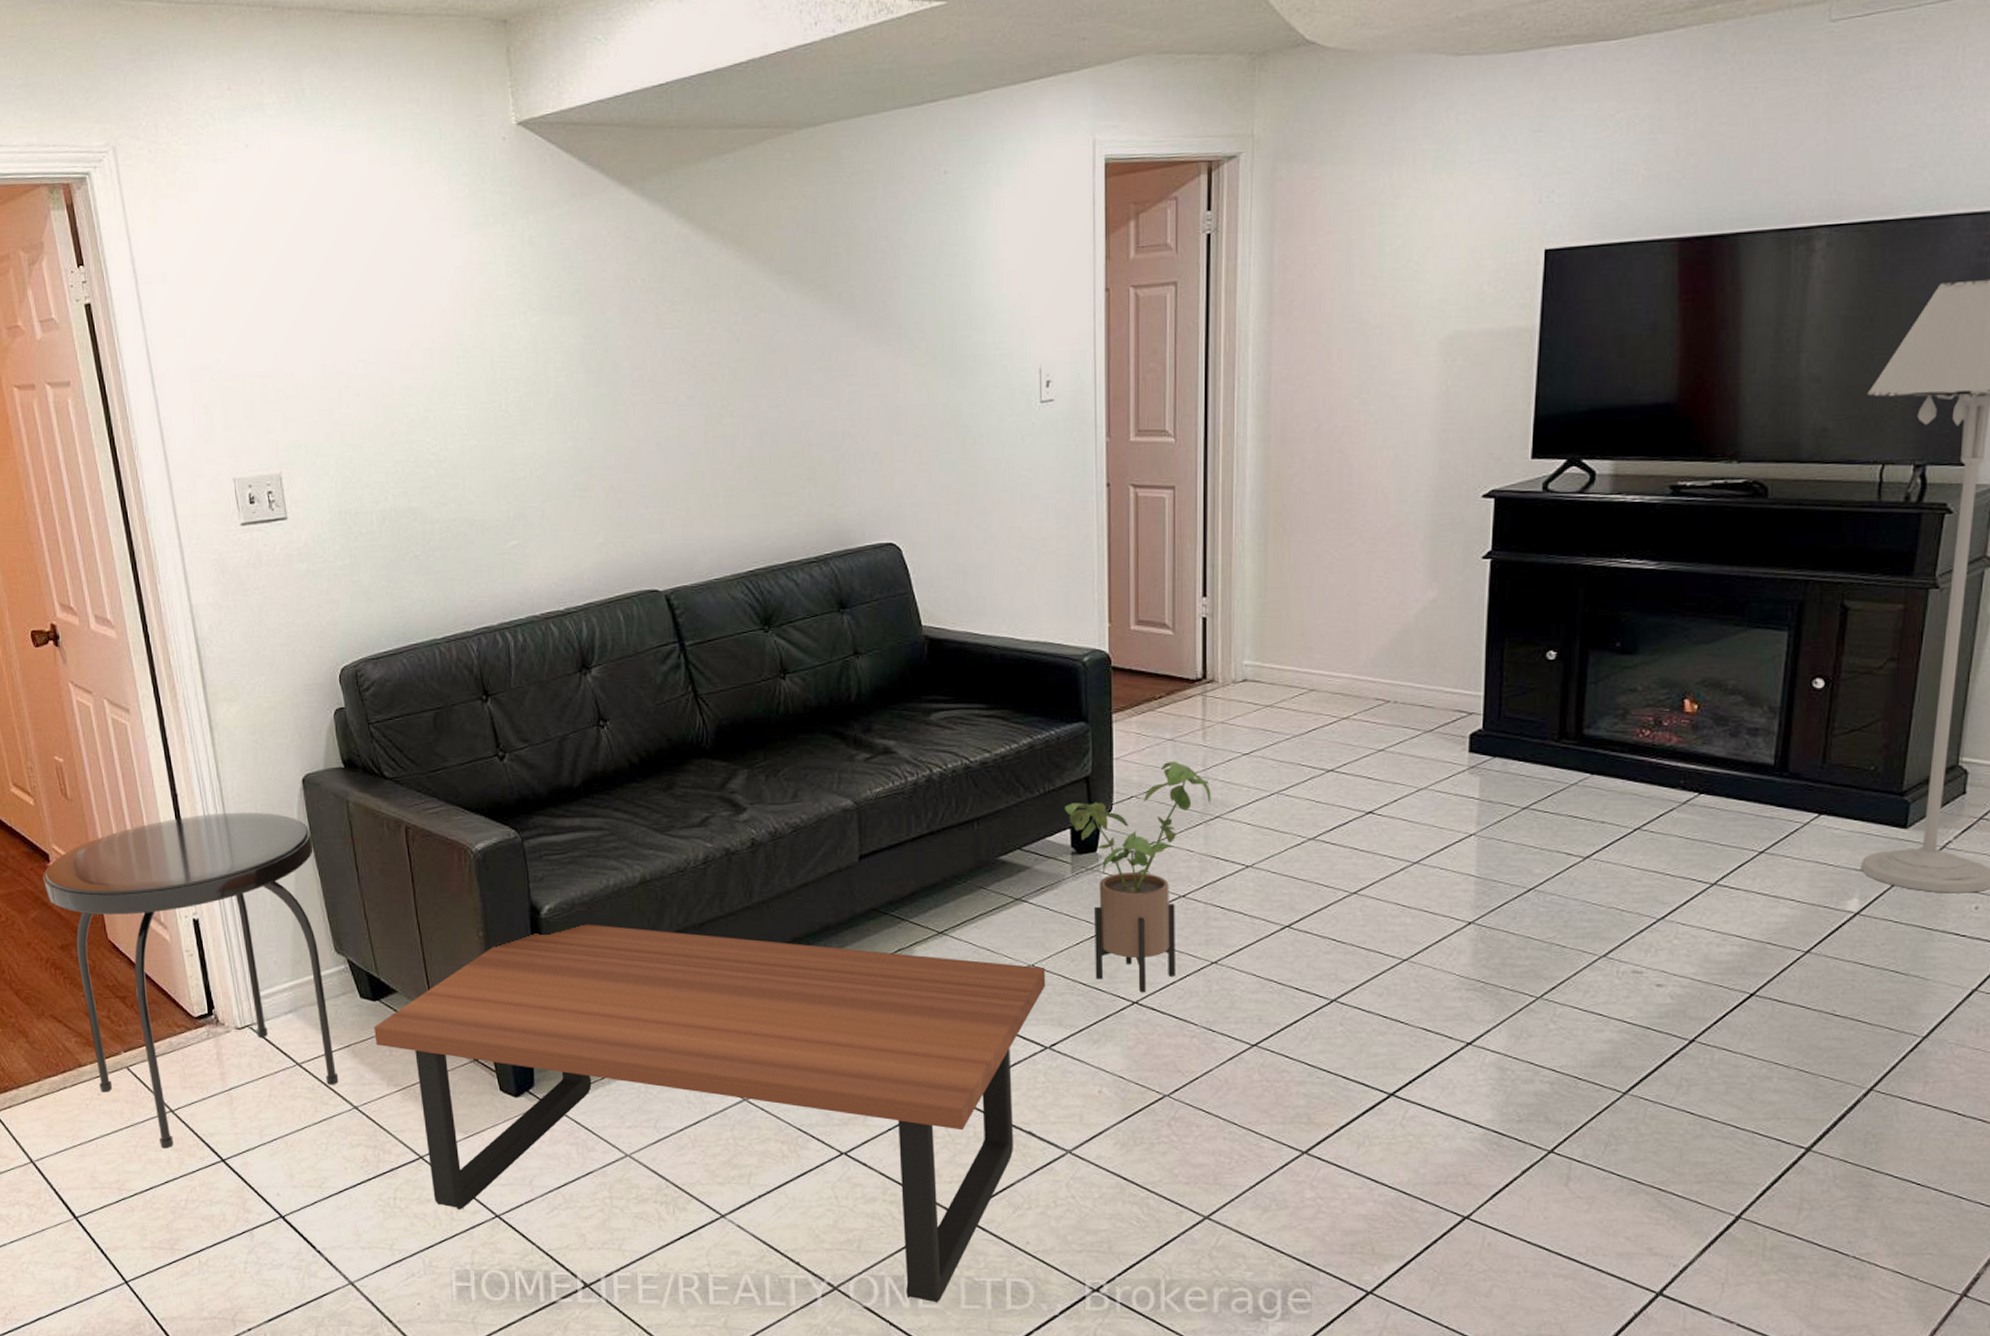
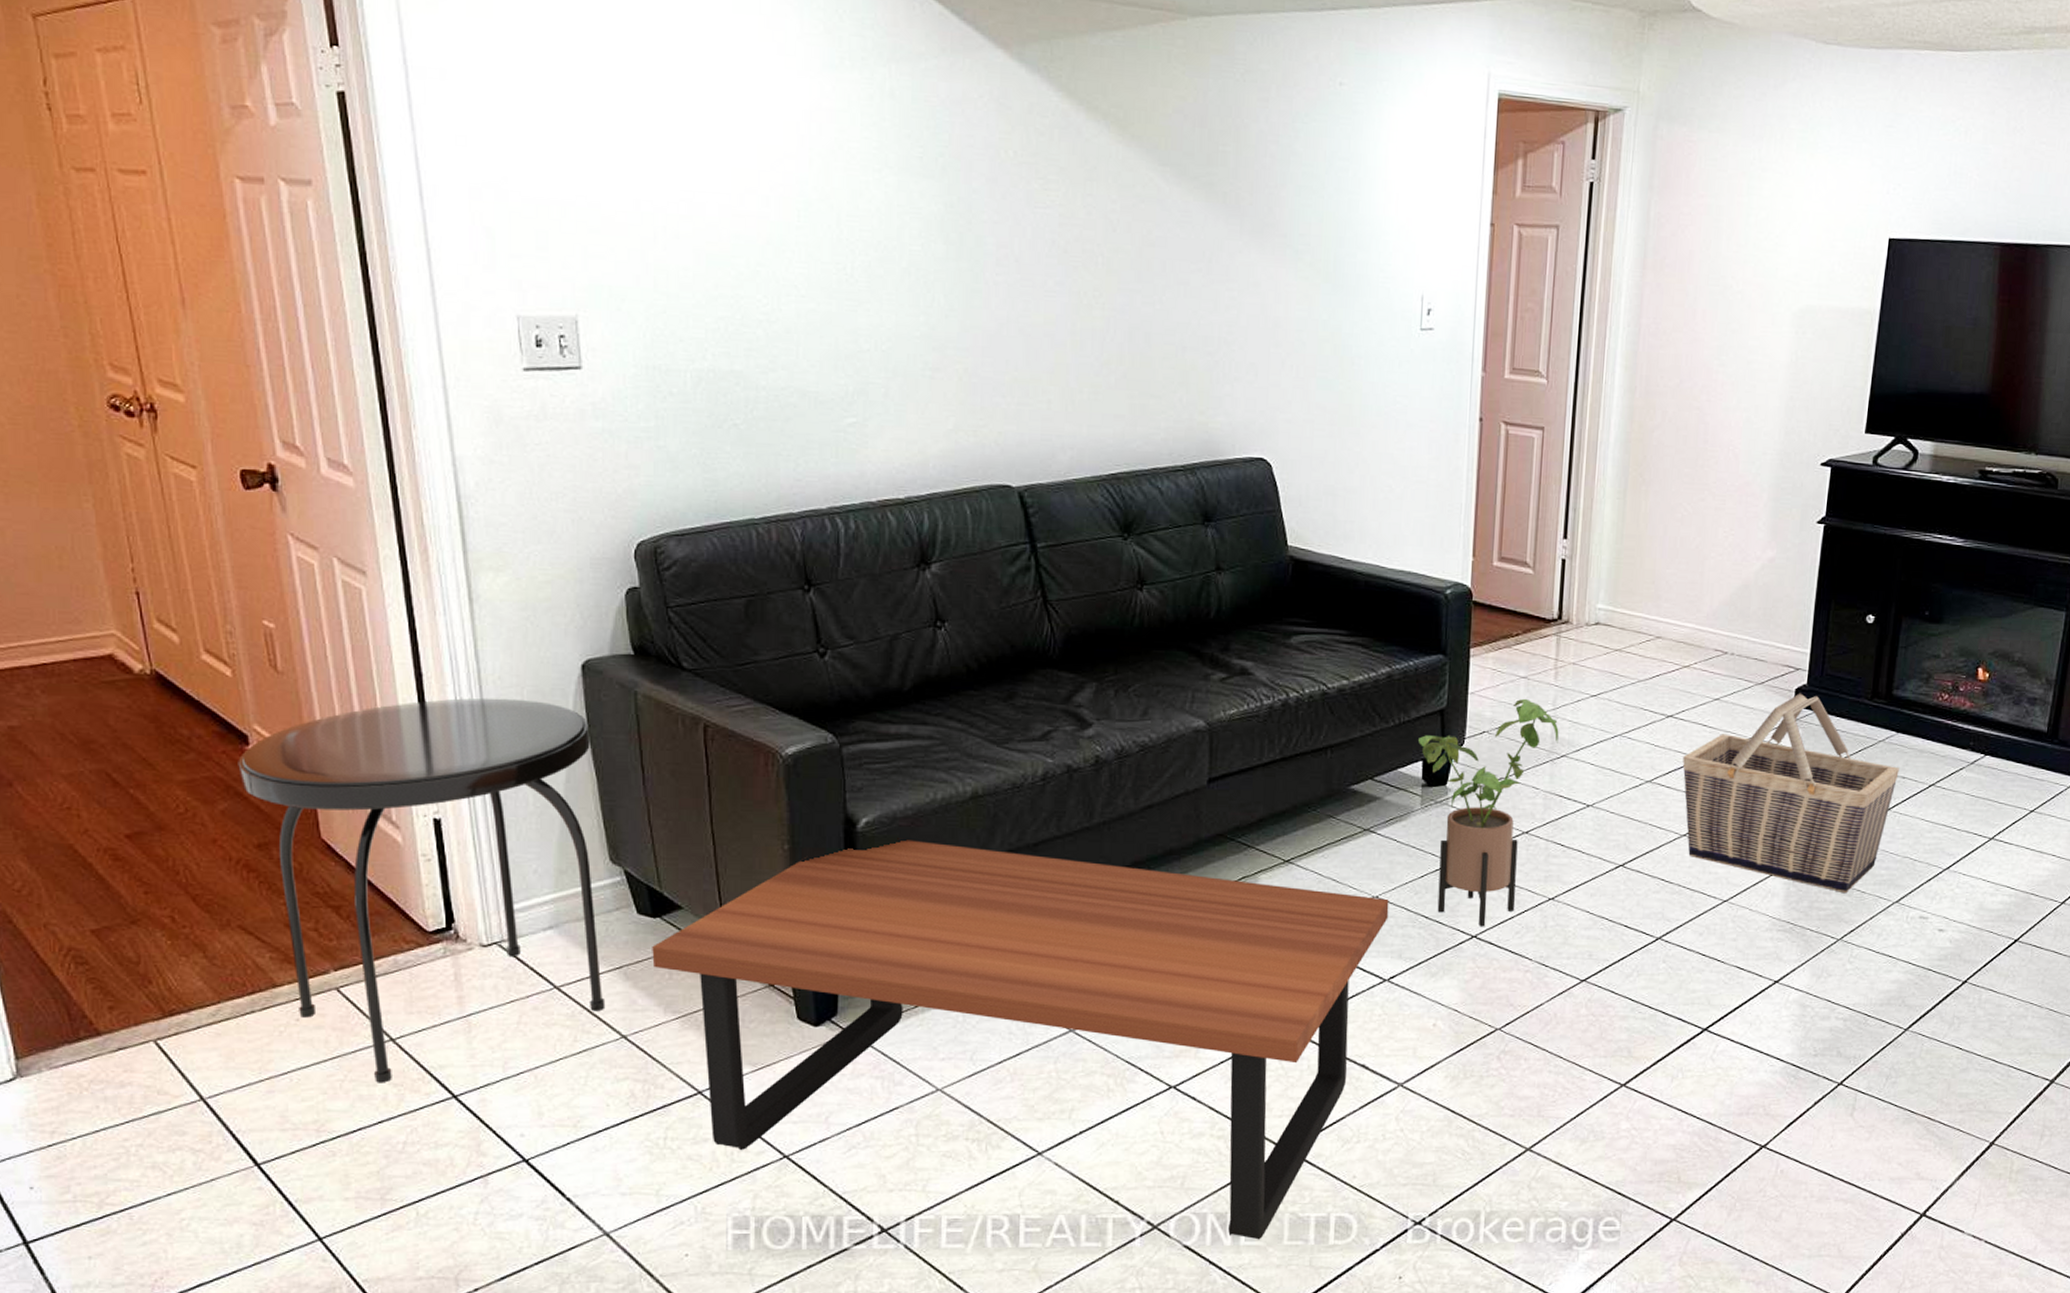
basket: none [1348,738,1597,949] -> present [1682,693,1899,894]

